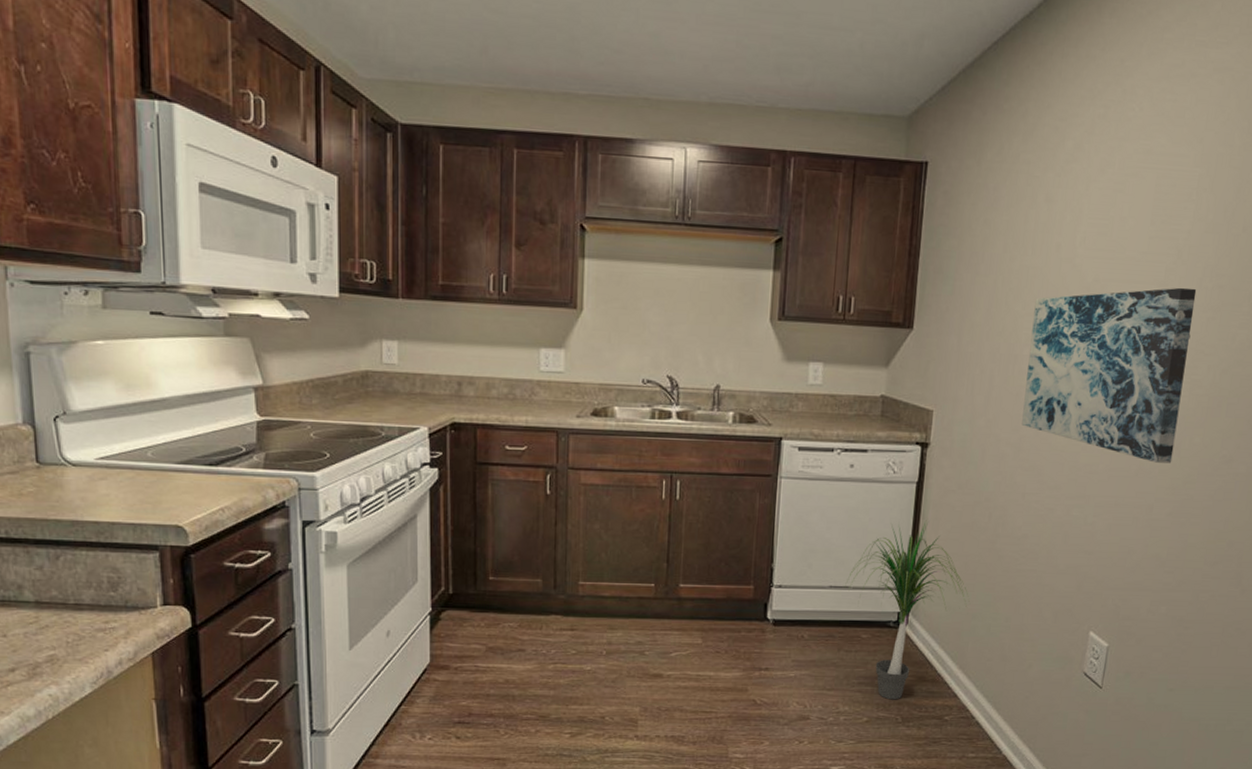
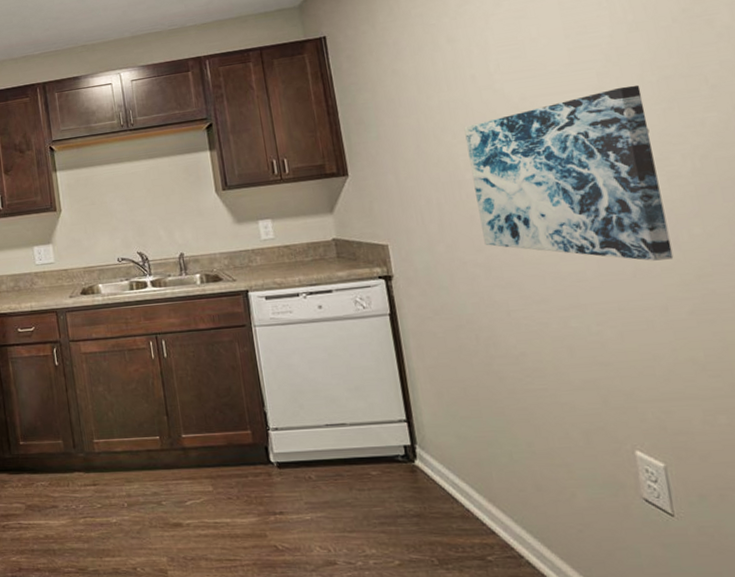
potted plant: present [845,520,970,700] -> none [341,349,480,540]

